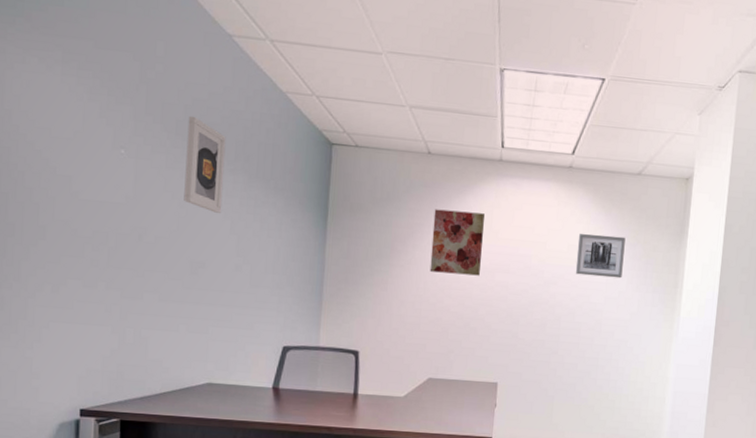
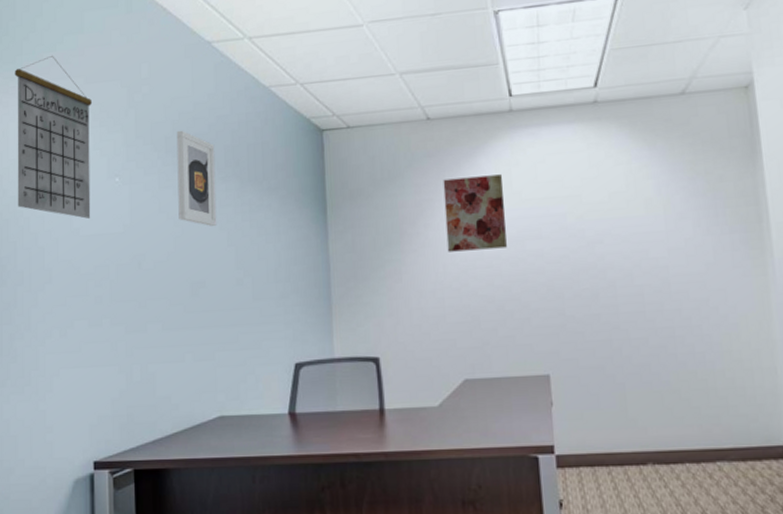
calendar: none [11,10,100,184] -> present [14,56,92,219]
wall art: present [575,234,626,279] -> none [619,171,685,227]

